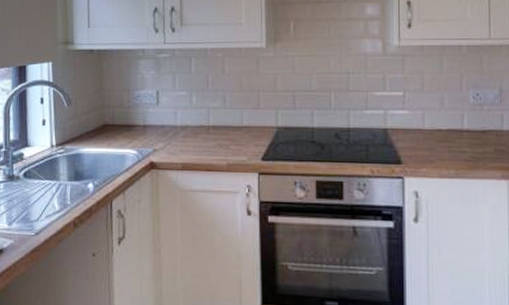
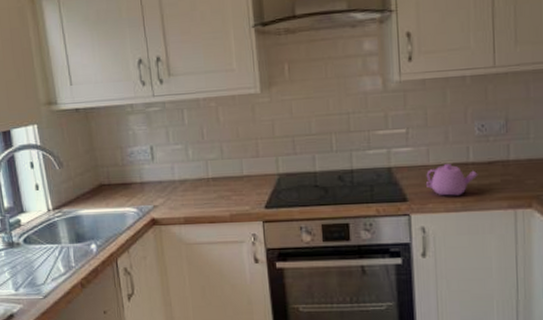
teapot: none [421,128,472,162] -> present [426,163,478,196]

